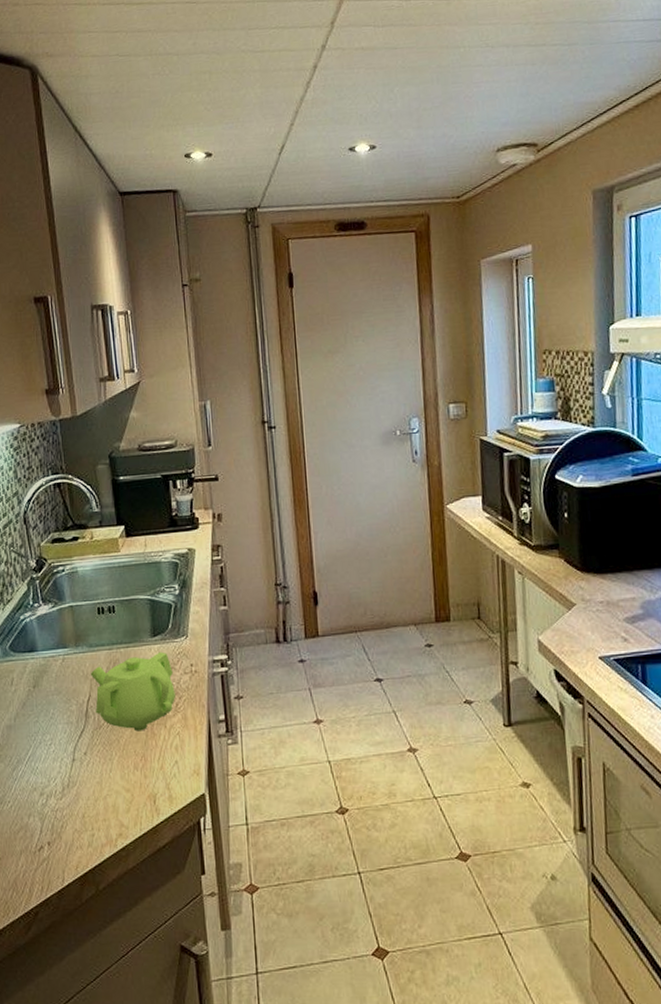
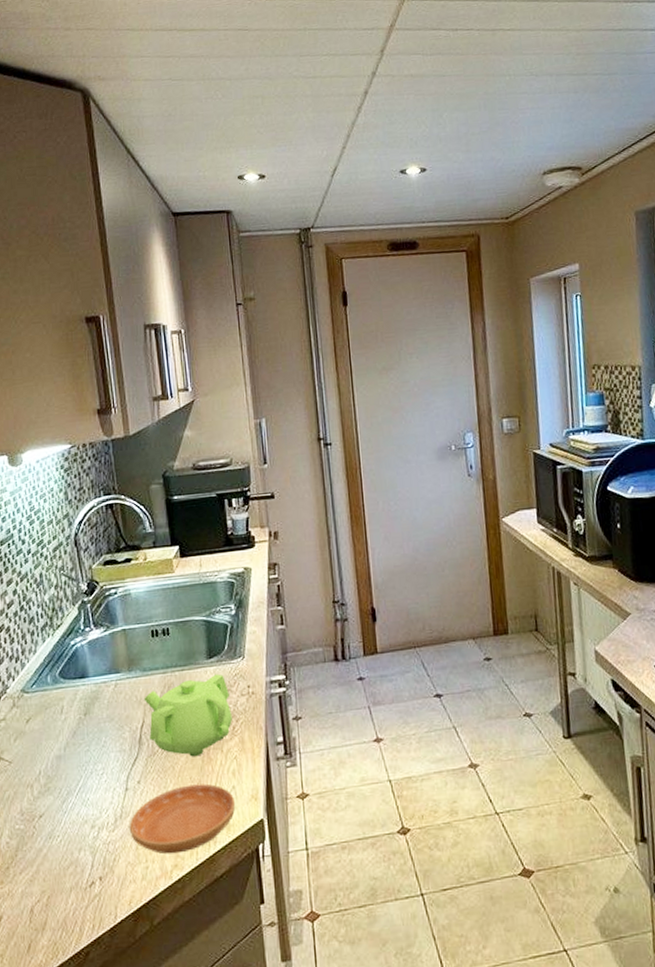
saucer: none [76,757,178,824] -> present [129,783,236,854]

